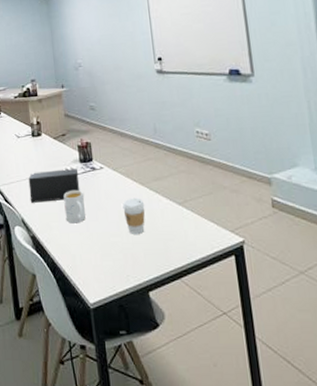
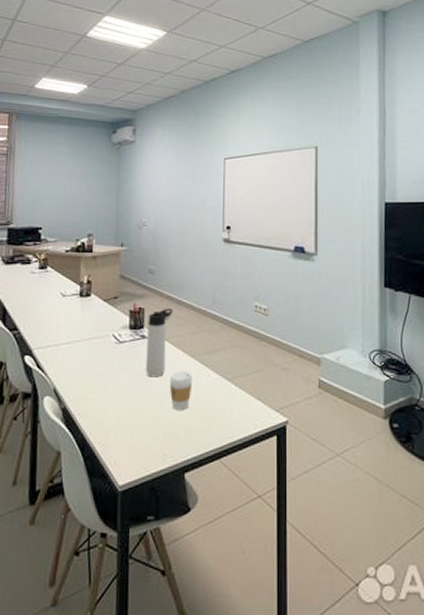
speaker: present [28,168,80,203] -> none [67,335,127,371]
mug: present [63,189,86,224] -> none [105,358,128,396]
thermos bottle: none [95,140,118,205] -> present [146,308,173,377]

